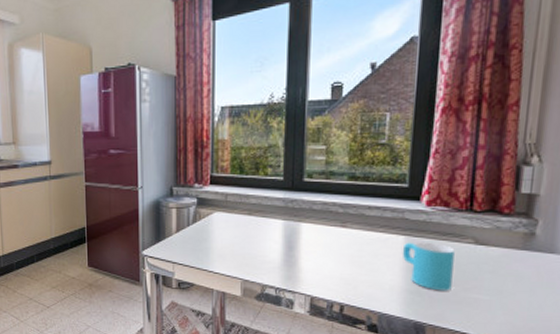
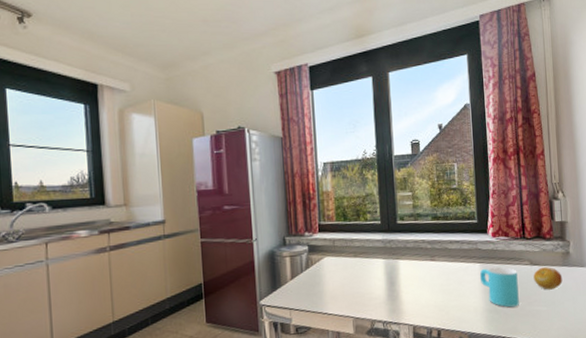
fruit: none [476,248,519,277] -> present [533,267,563,290]

